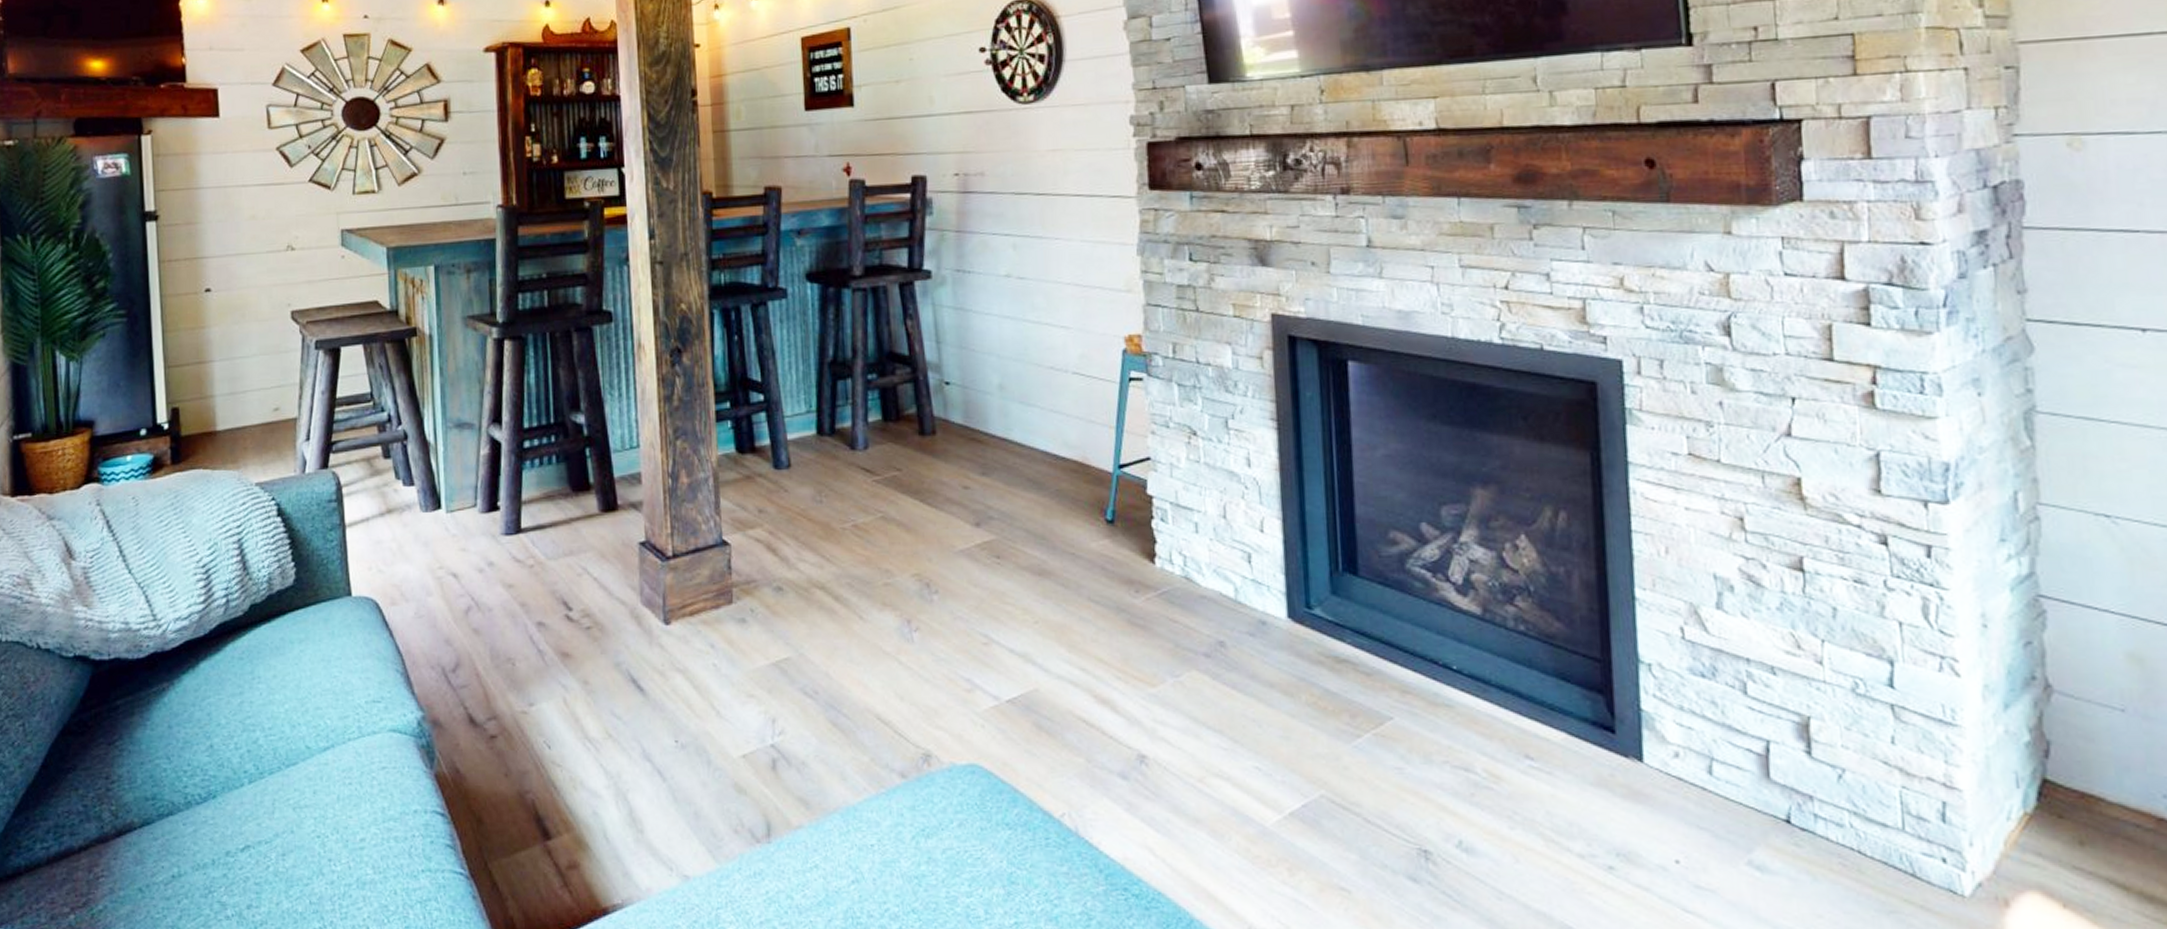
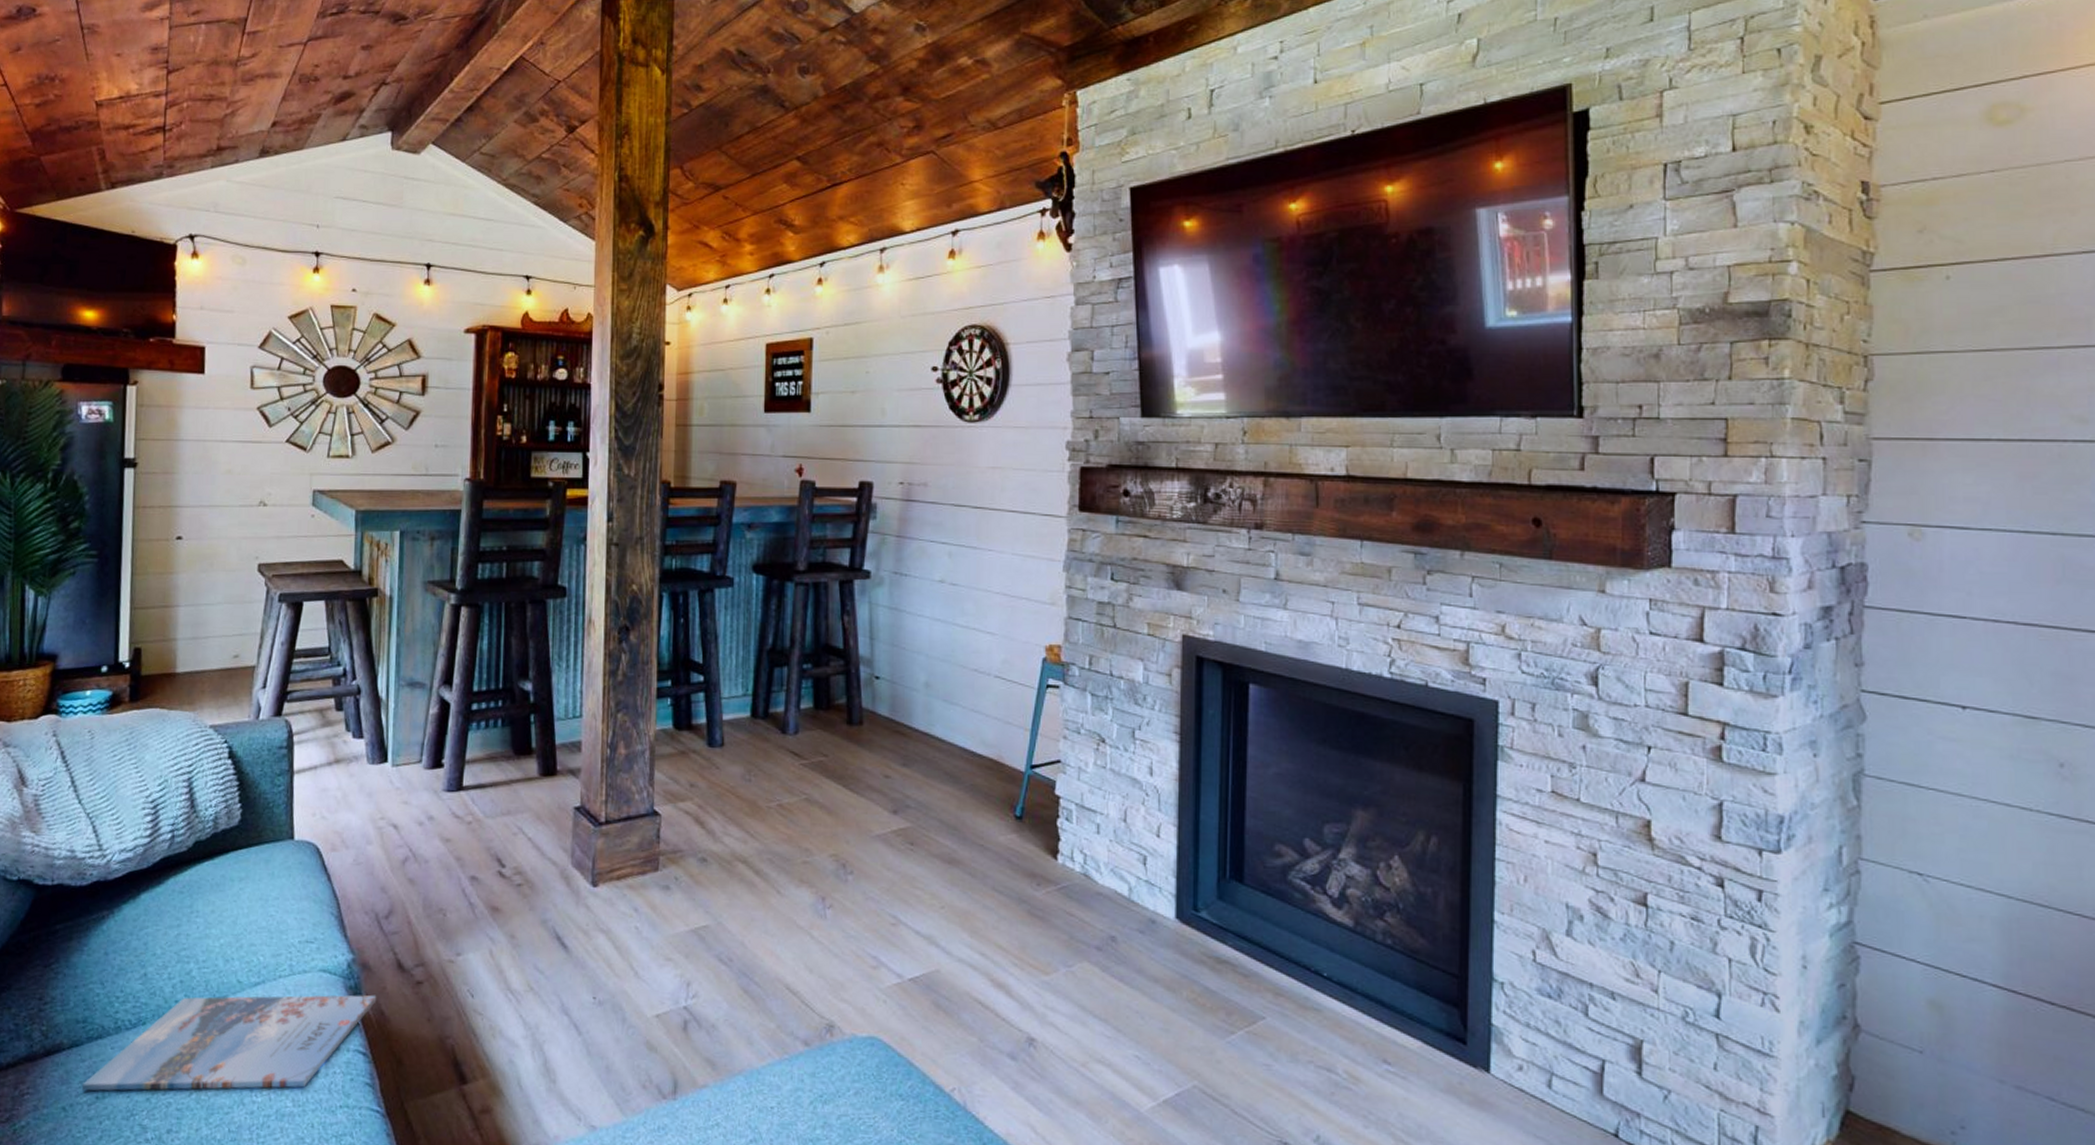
magazine: none [156,752,451,870] -> present [81,994,377,1091]

